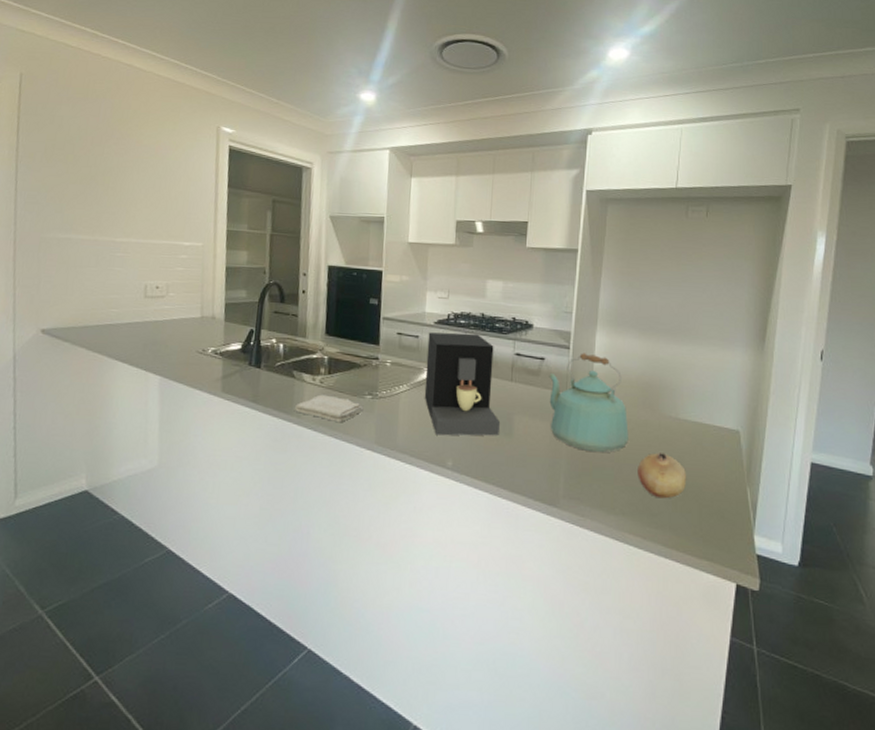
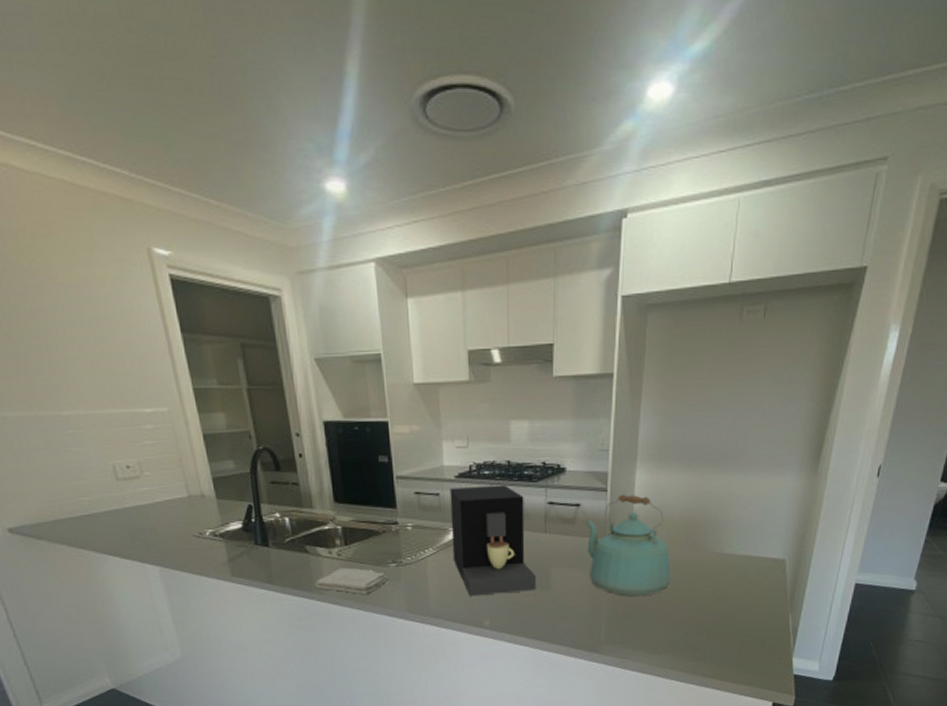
fruit: present [637,451,687,499] -> none [680,589,730,634]

